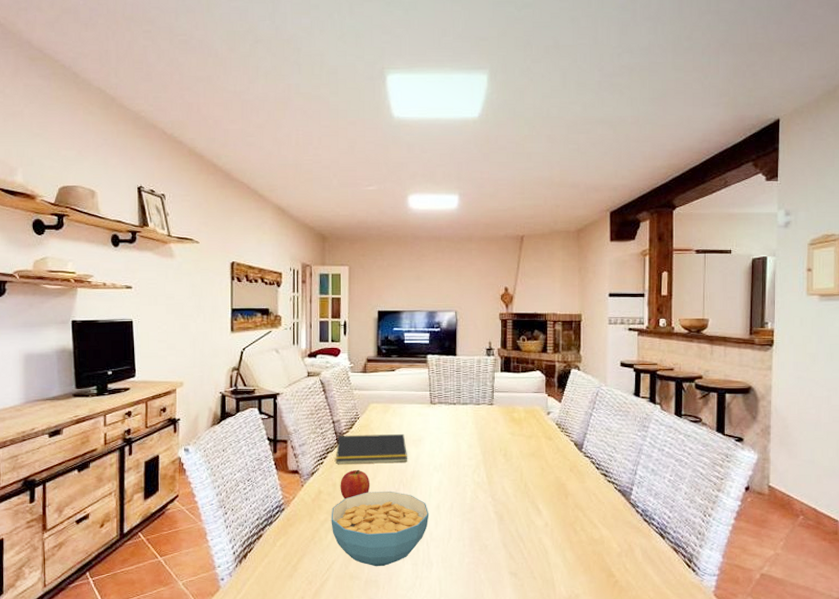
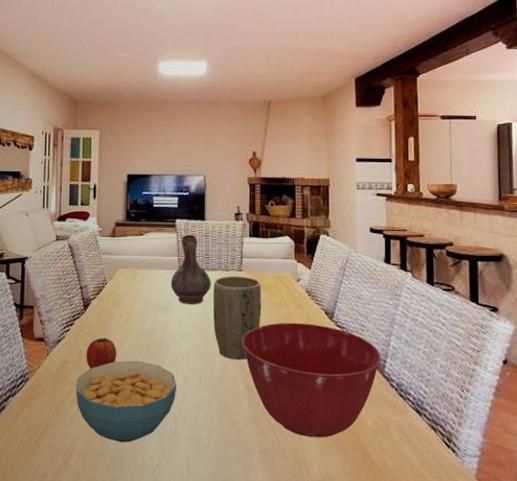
notepad: present [335,434,407,464] -> none [82,301,155,331]
pitcher: none [422,370,462,437] -> present [170,235,211,304]
plant pot: none [465,410,512,489] -> present [213,276,261,359]
mixing bowl: none [492,454,628,560] -> present [242,323,381,438]

